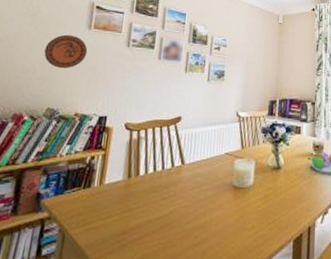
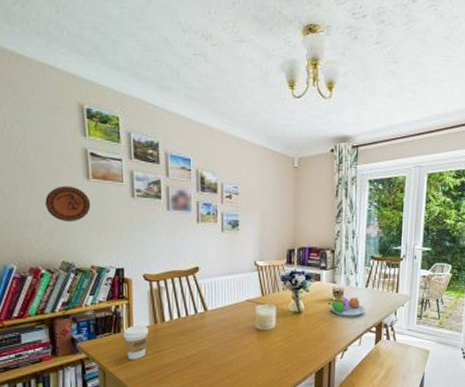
coffee cup: none [92,179,120,221] -> present [123,325,148,360]

